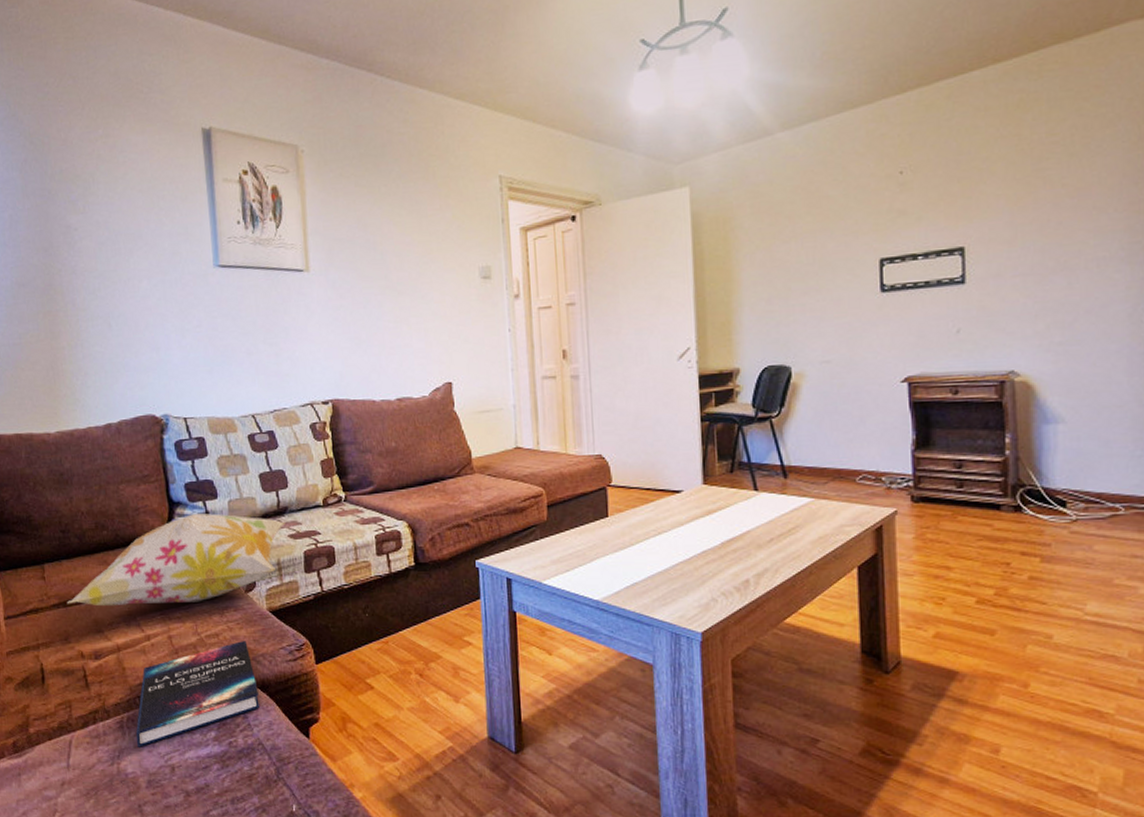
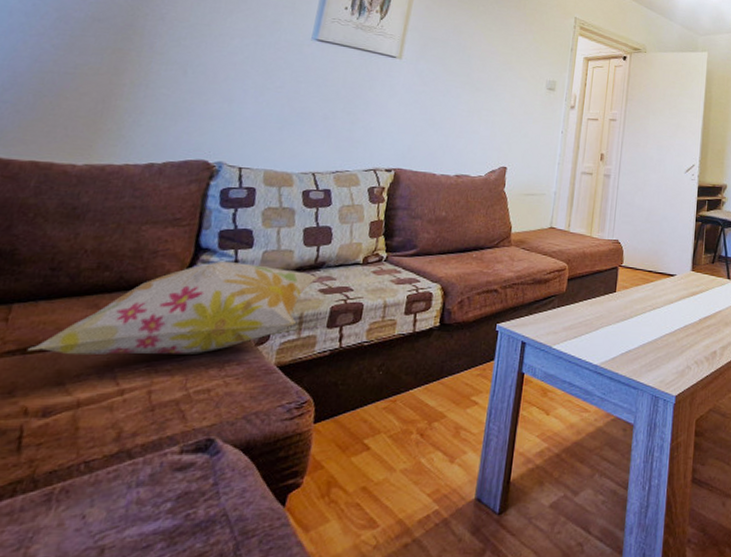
hardback book: present [135,640,260,747] -> none [61,396,242,525]

